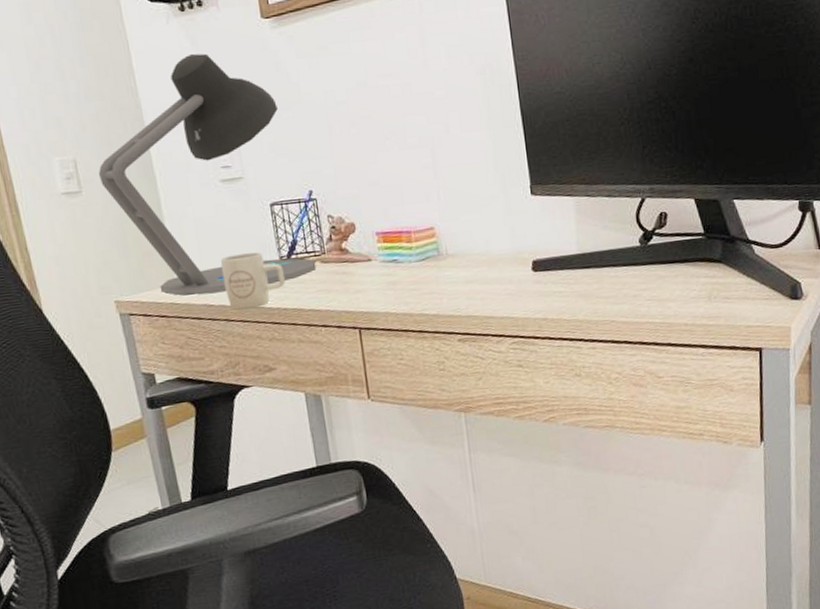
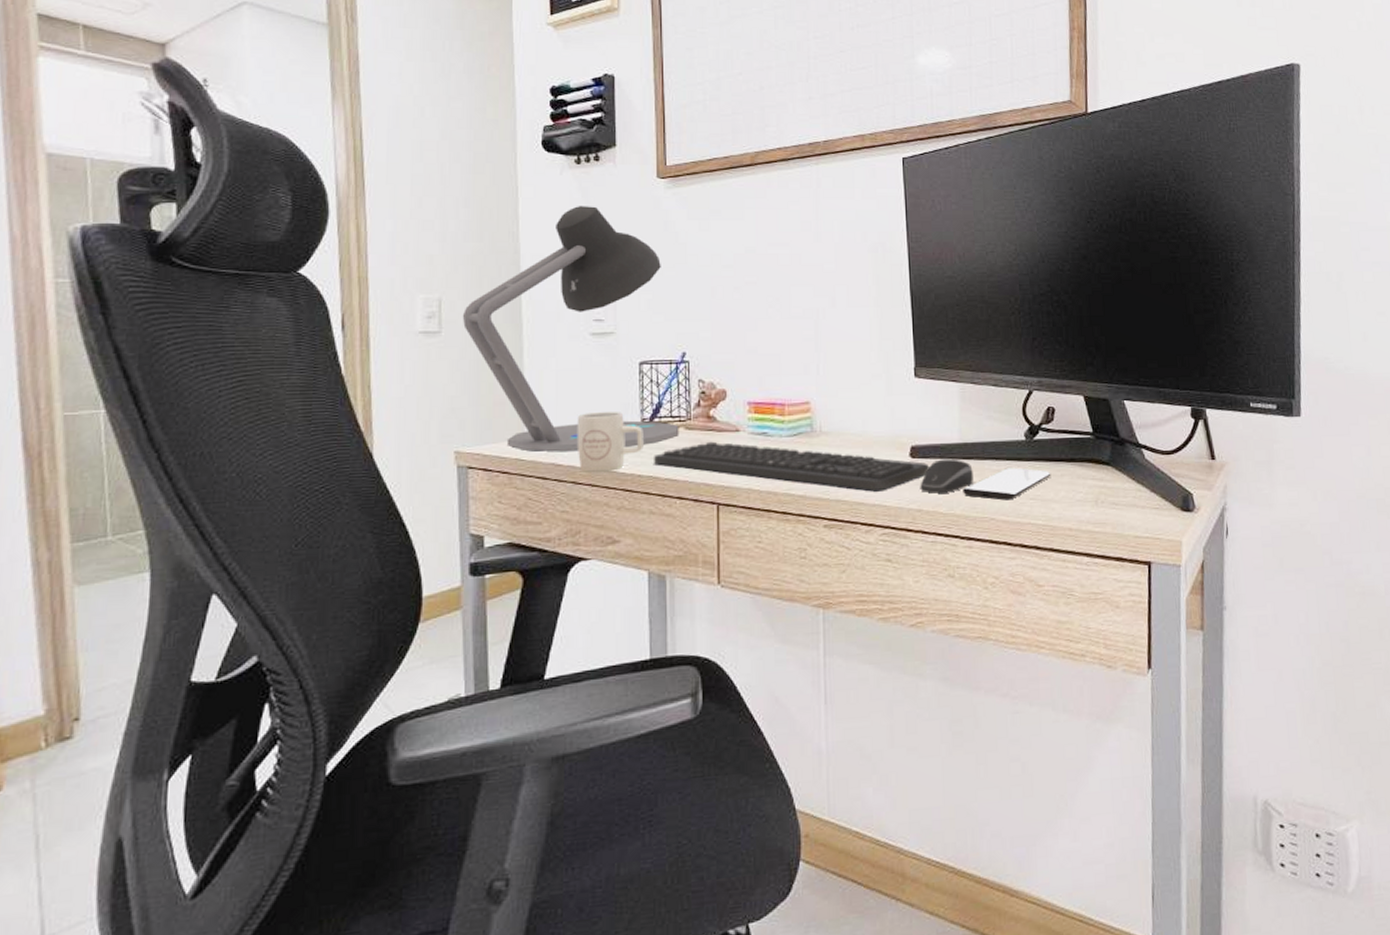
computer keyboard: none [296,272,551,305] -> present [654,441,929,491]
computer mouse: none [543,269,593,303] -> present [920,459,973,494]
phone: none [584,272,666,304] -> present [963,467,1051,500]

